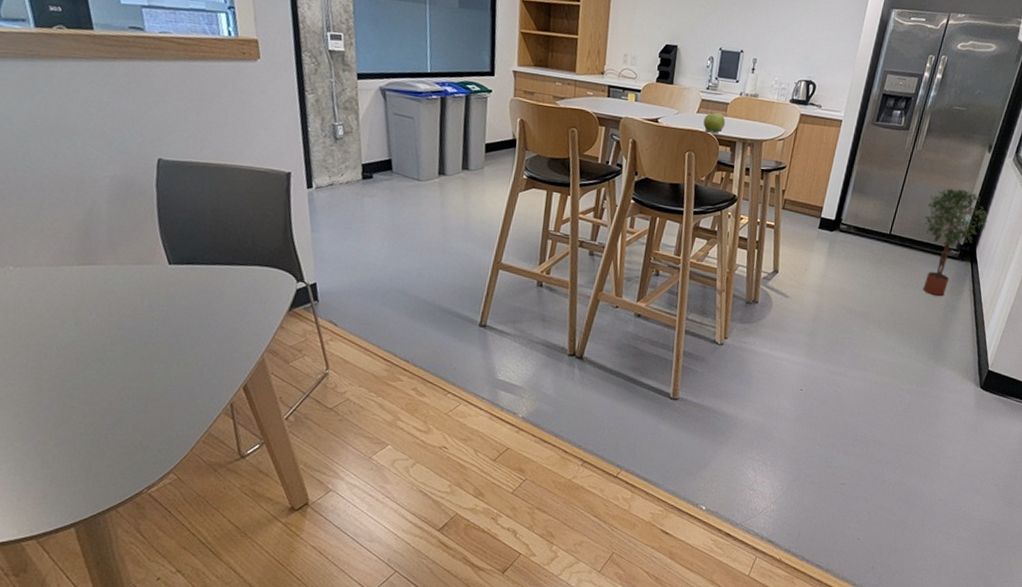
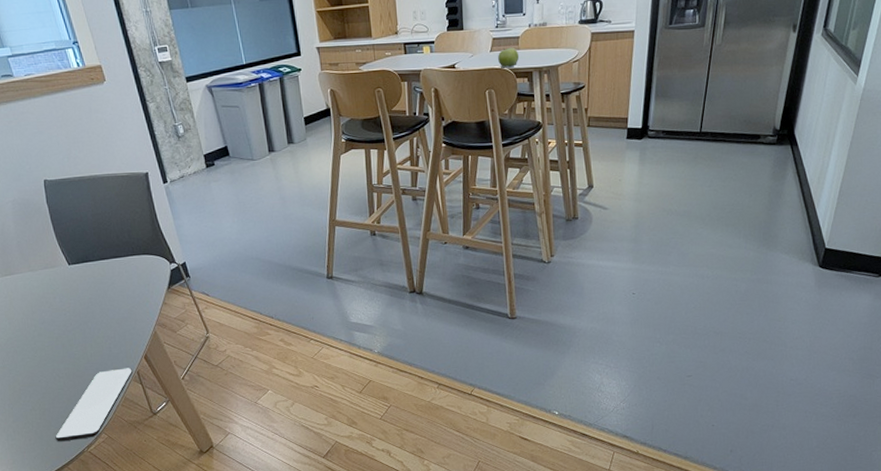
phone: none [107,397,226,478] -> present [55,368,133,442]
potted tree: present [923,188,987,296] -> none [734,74,802,184]

